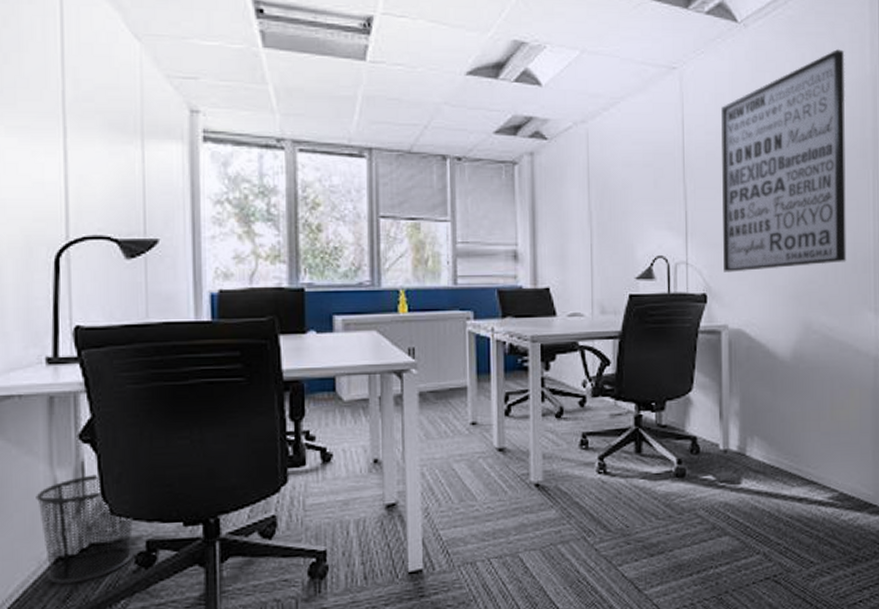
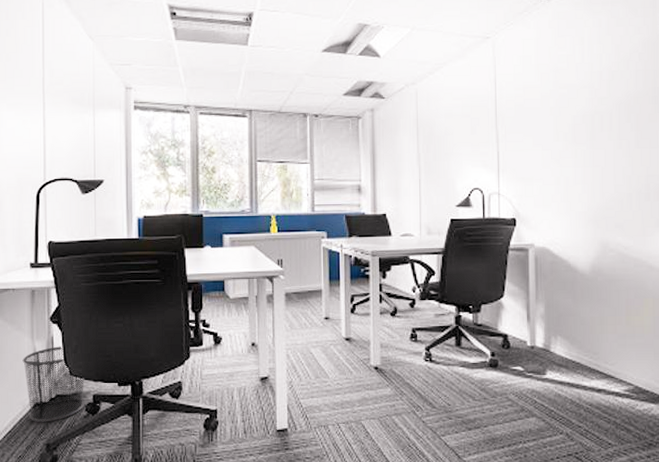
wall art: present [721,49,846,273] -> none [528,14,640,201]

